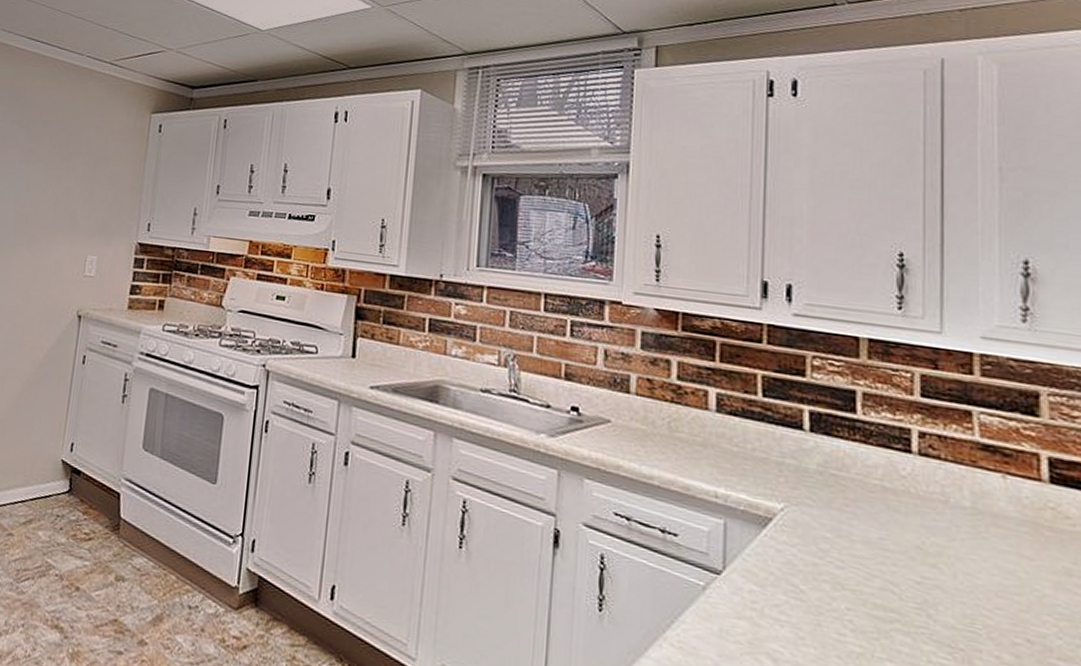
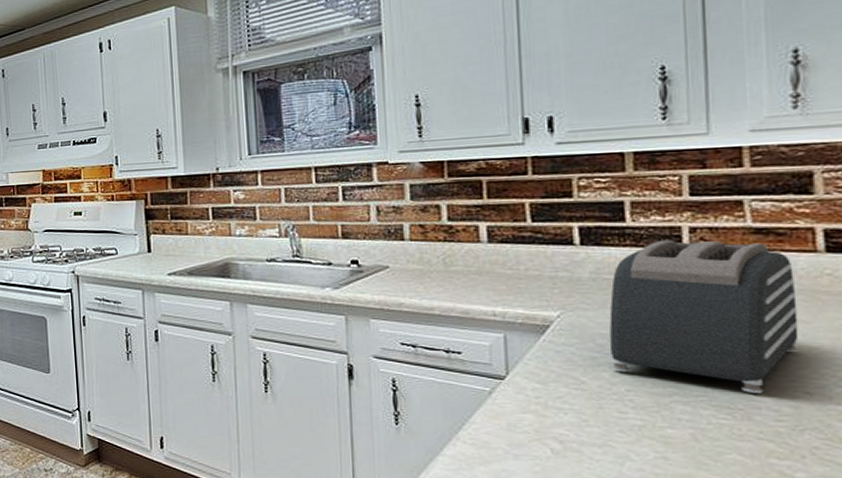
toaster: none [832,440,1022,634] -> present [609,239,799,393]

